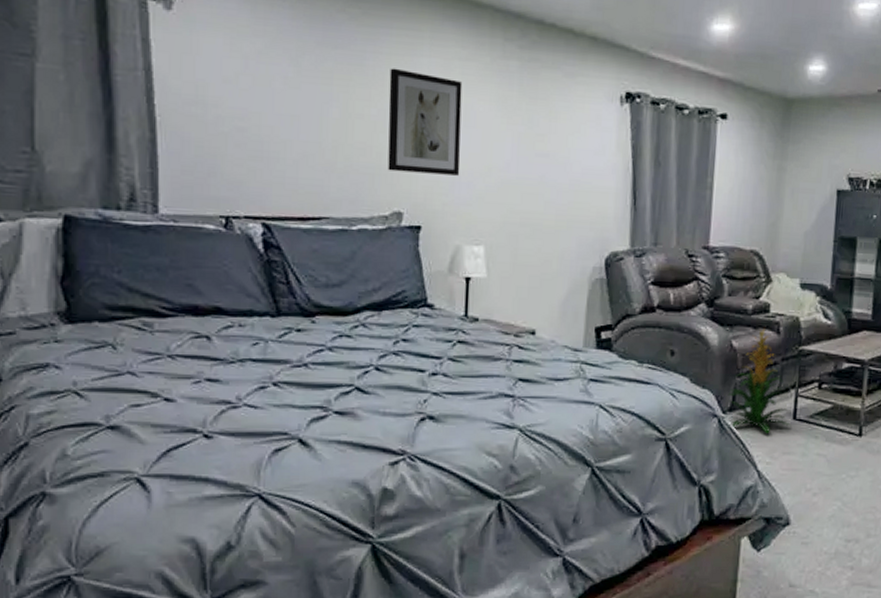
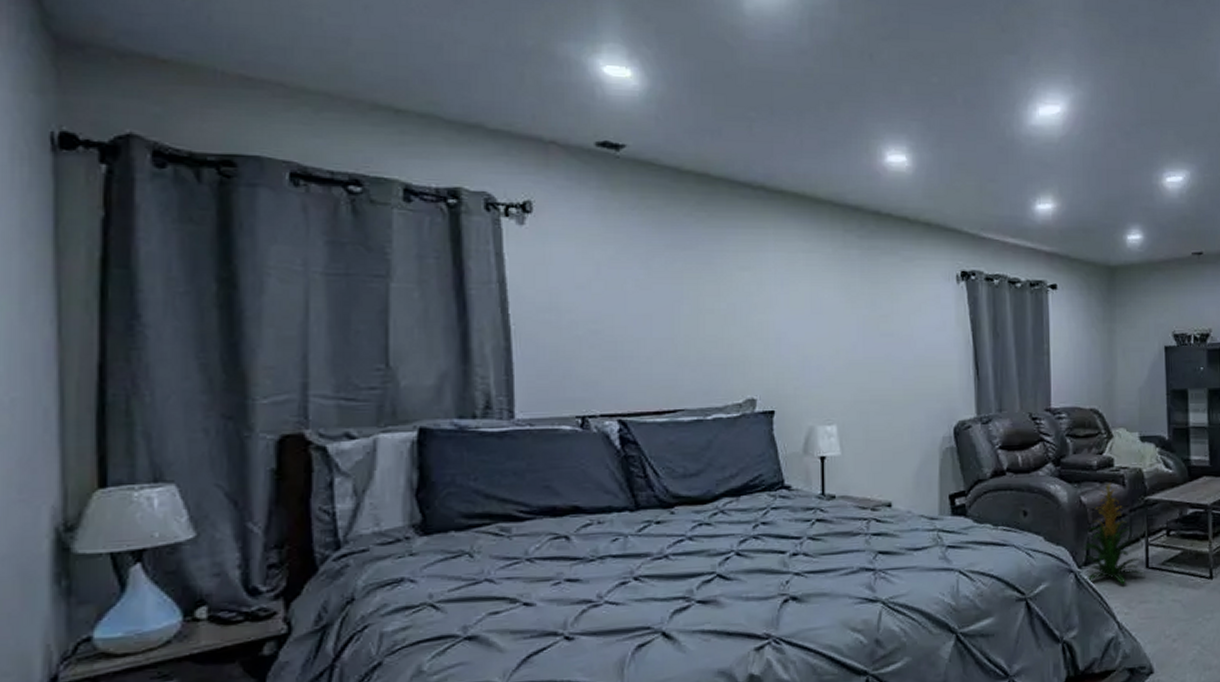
wall art: present [388,68,463,176] -> none [737,264,809,361]

